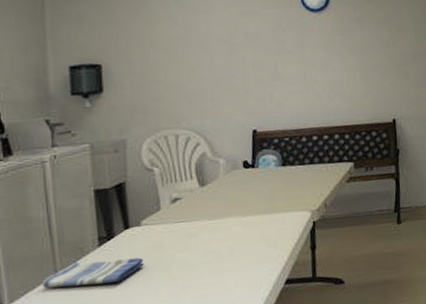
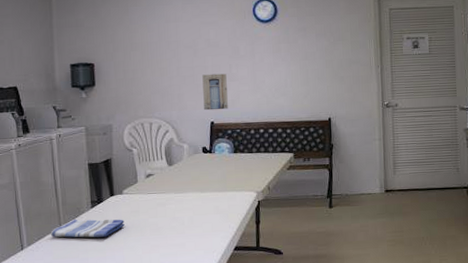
wall art: none [241,72,274,117] -> present [202,73,228,111]

